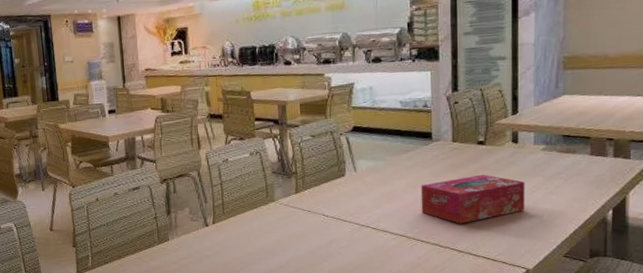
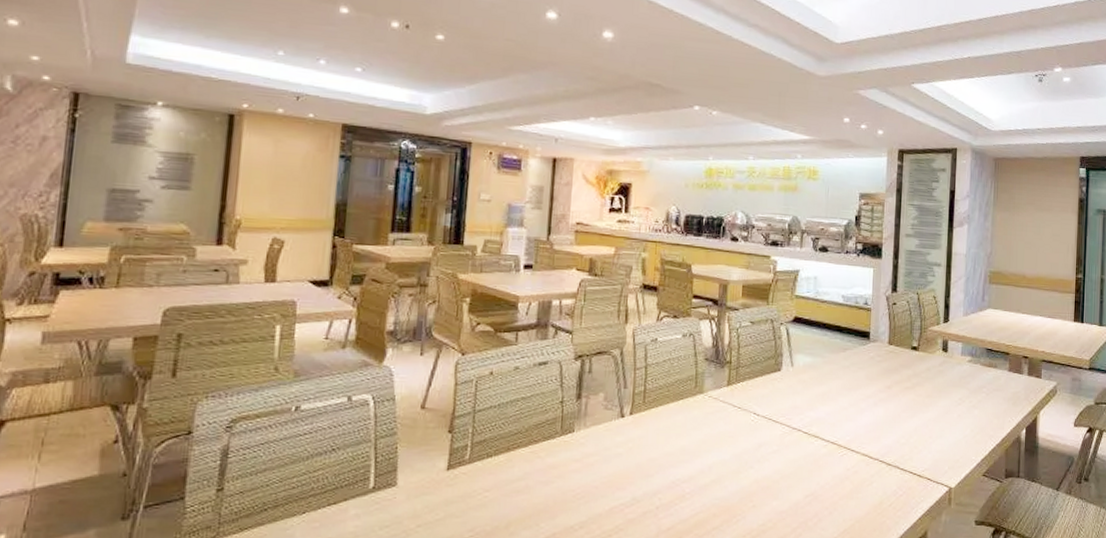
tissue box: present [420,174,525,224] -> none [854,381,952,434]

